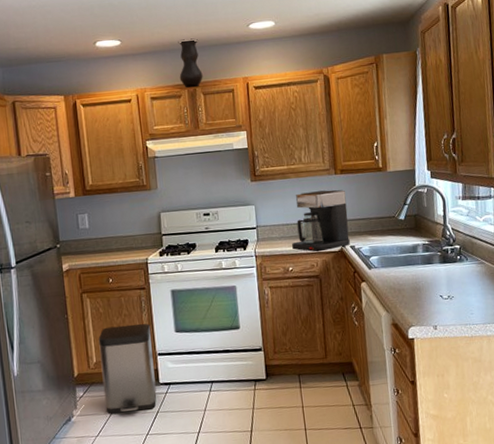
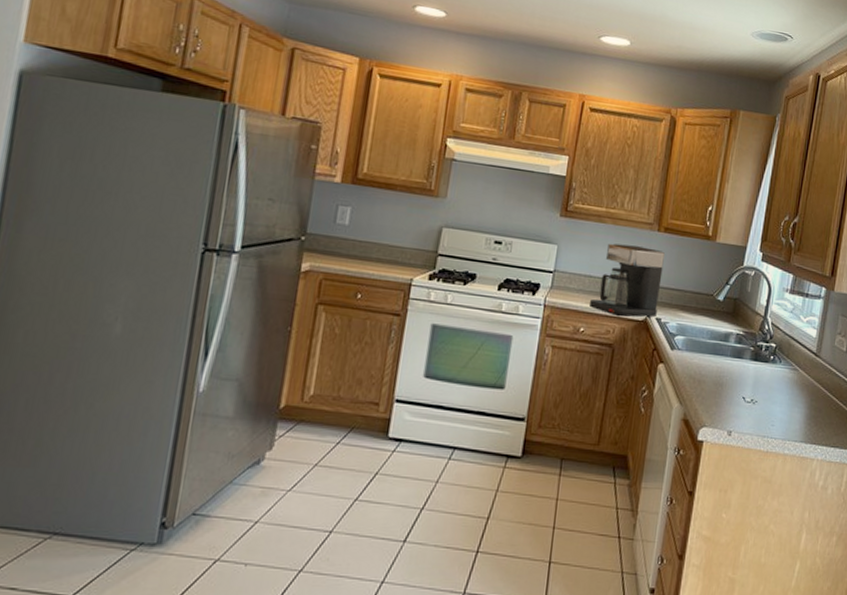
pedal bin: present [98,323,157,414] -> none [309,353,396,468]
vase: present [178,38,203,89] -> none [505,31,539,91]

